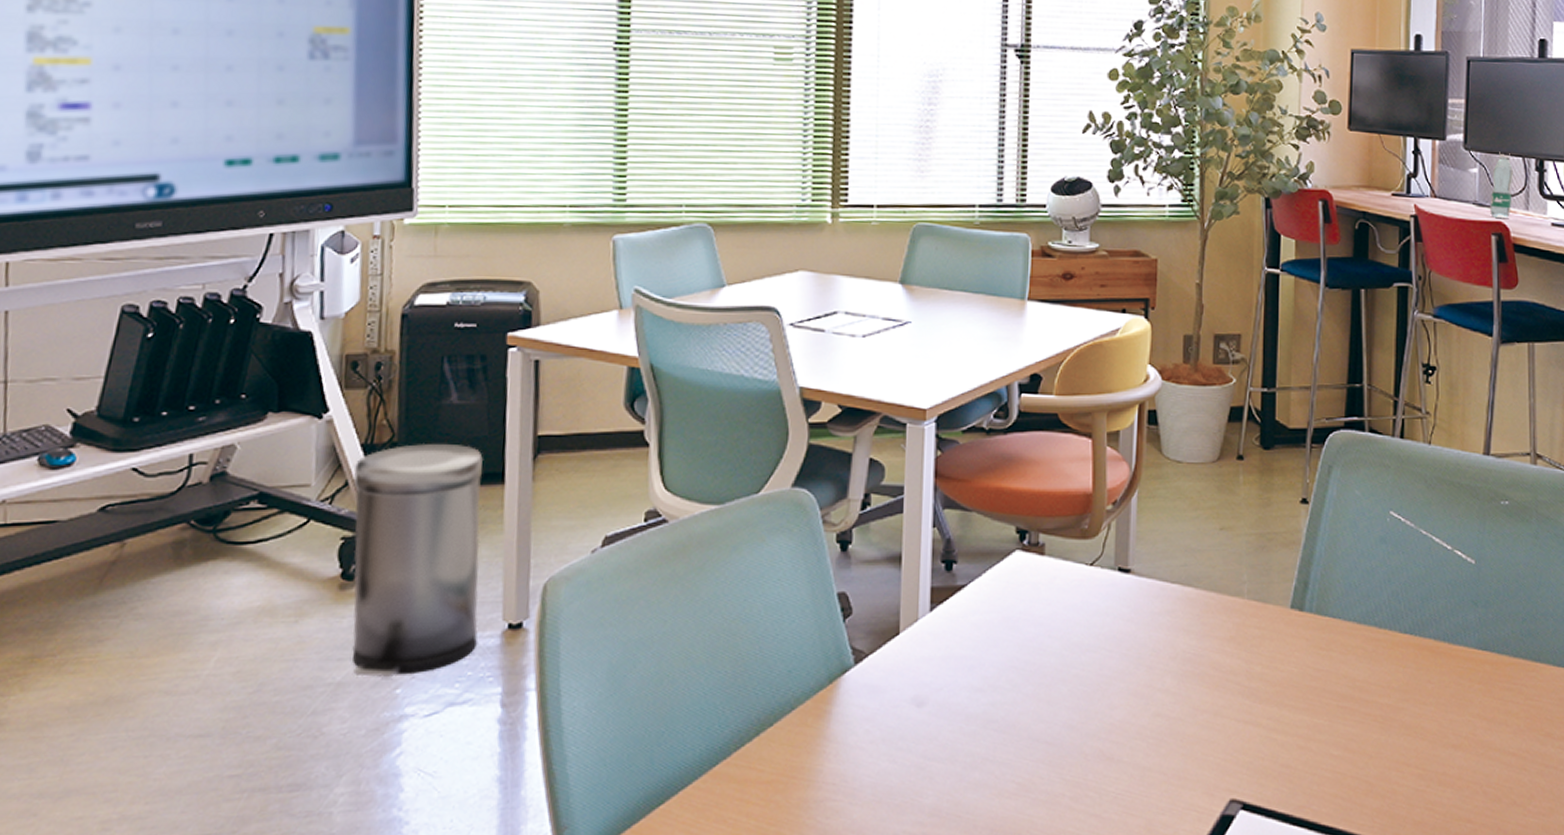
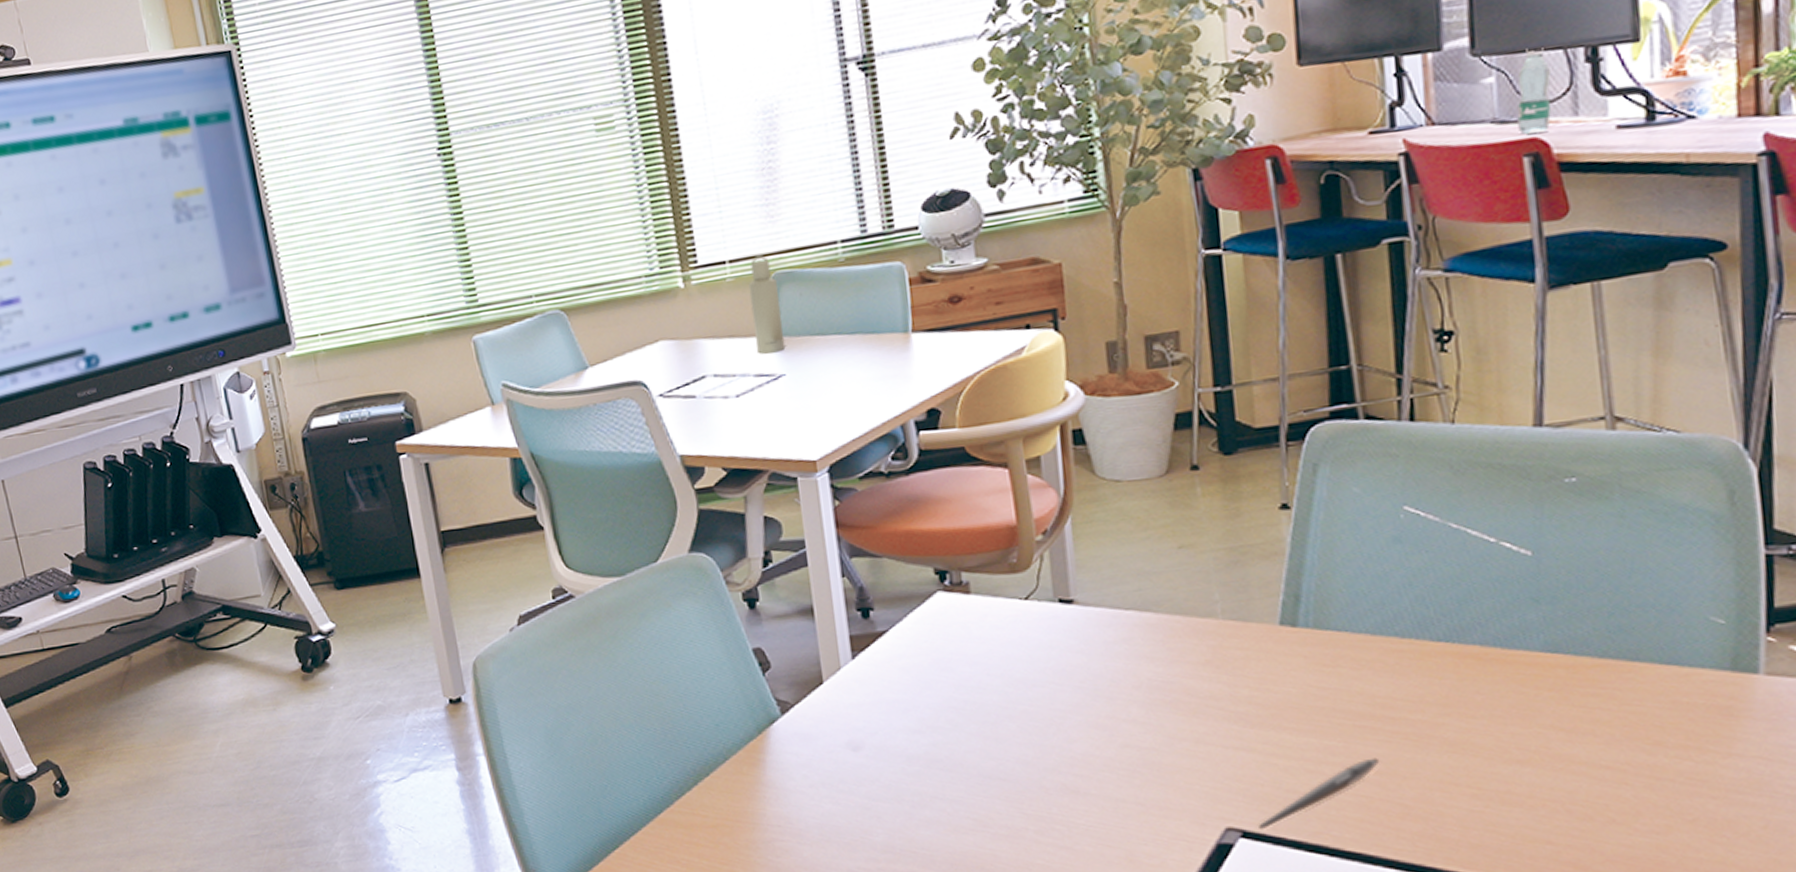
pedal bin: present [352,443,483,677] -> none [292,546,426,752]
bottle: none [888,205,917,301] -> present [748,255,786,355]
pen: none [1256,737,1354,801] -> present [1258,758,1380,829]

